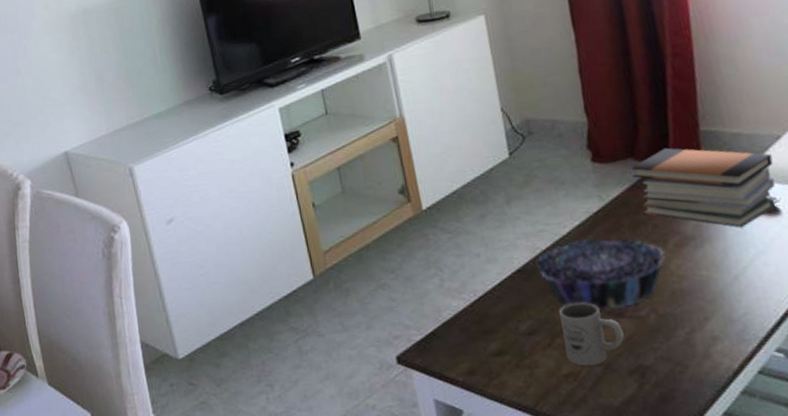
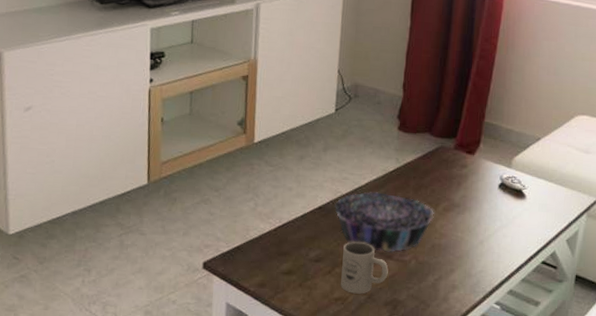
book stack: present [631,147,775,228] -> none [426,130,530,204]

